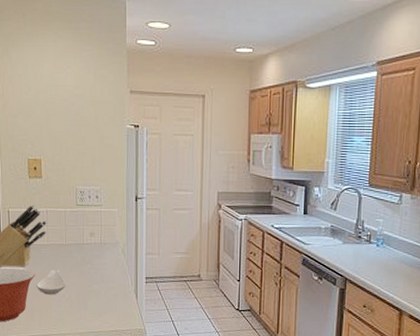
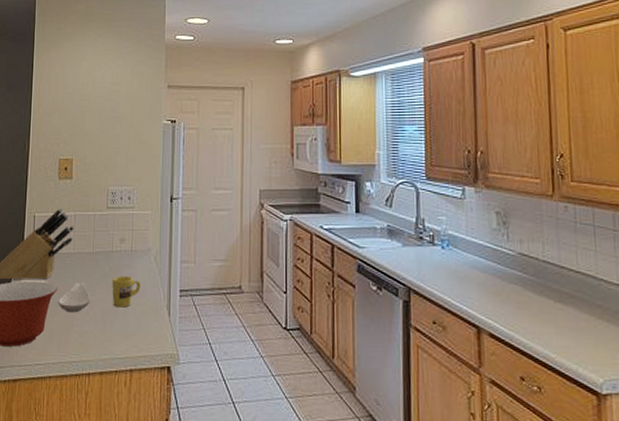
mug: none [84,265,110,291] -> present [112,276,141,308]

